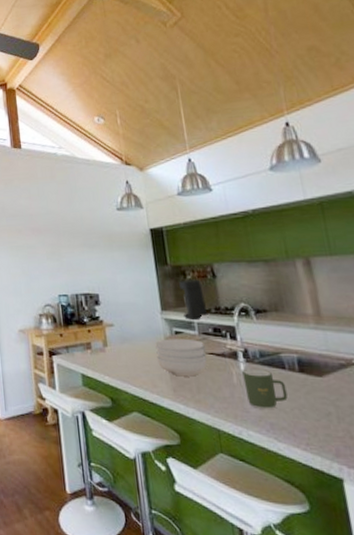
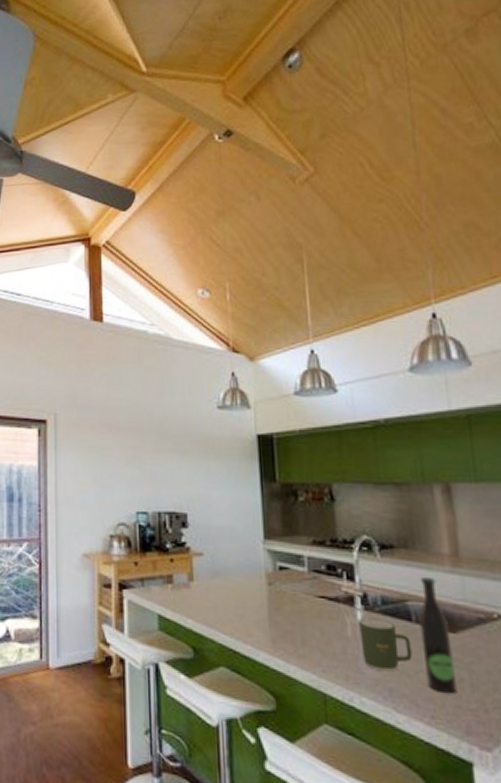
bowl: present [155,338,208,377] -> none [253,575,317,625]
coffee maker: present [179,279,209,319] -> none [289,502,322,553]
bottle: none [289,334,327,424] -> present [419,578,458,693]

